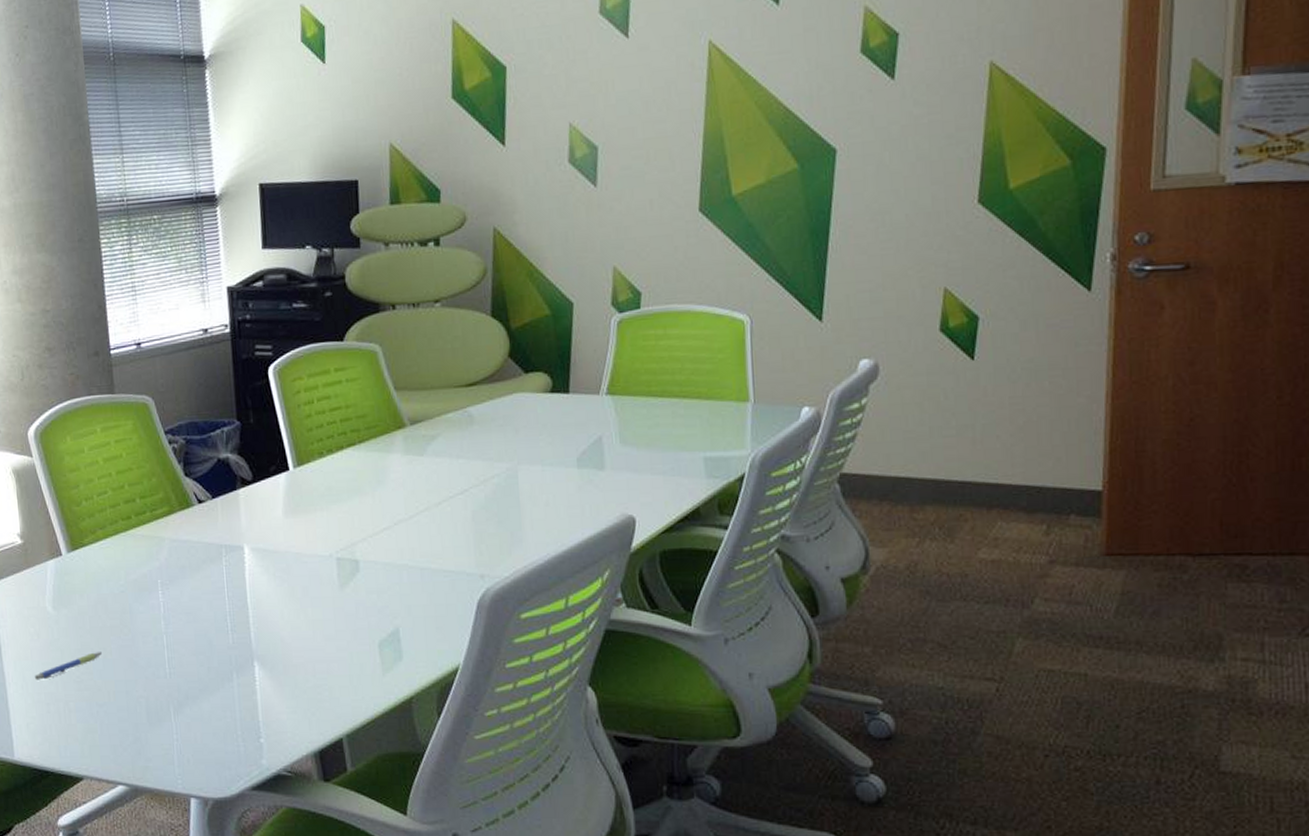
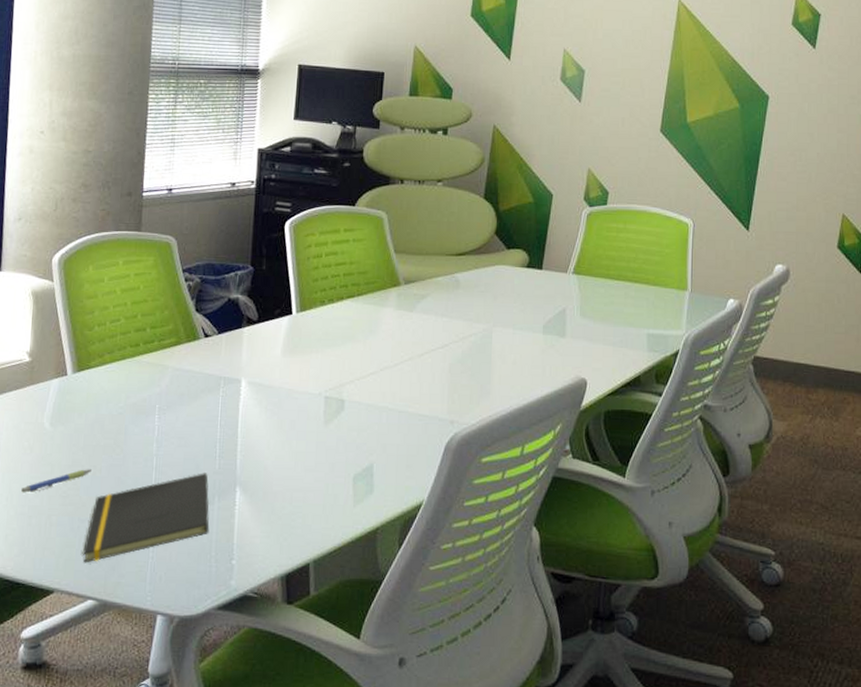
notepad: none [106,648,232,749] -> present [83,473,210,563]

